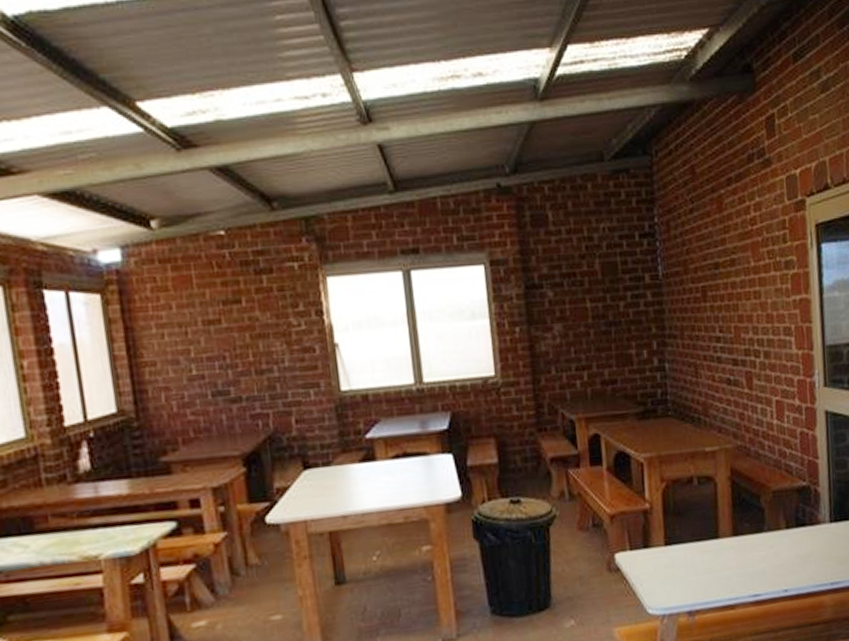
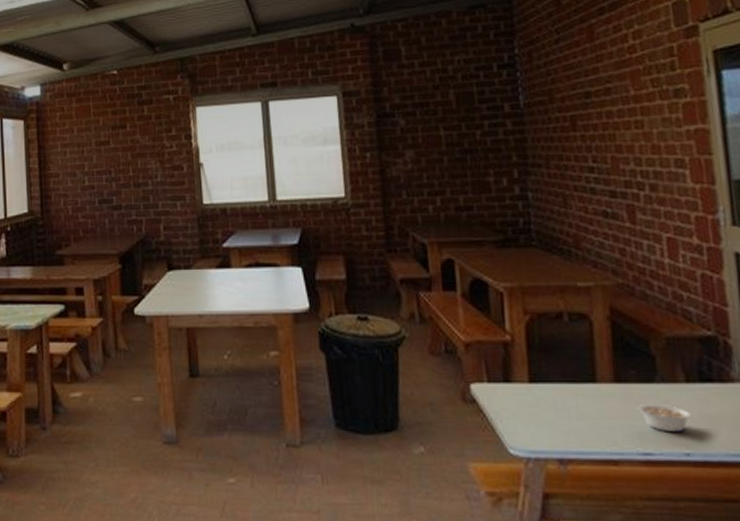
legume: none [750,550,790,574] -> present [637,403,692,433]

